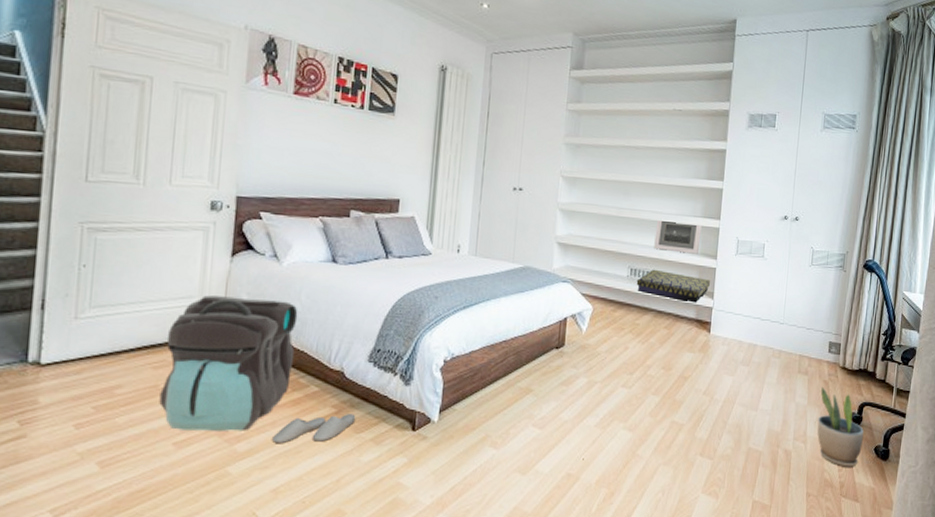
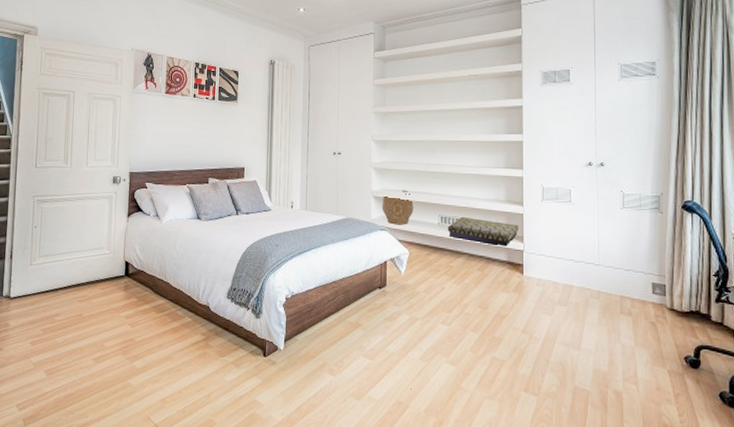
backpack: present [159,295,298,432] -> none [83,247,175,352]
slippers: present [271,414,356,444] -> none [159,340,220,363]
basket: none [566,236,602,277] -> present [382,190,414,225]
picture frame: present [654,221,702,254] -> none [461,173,505,202]
potted plant: present [817,386,864,467] -> none [648,328,704,413]

